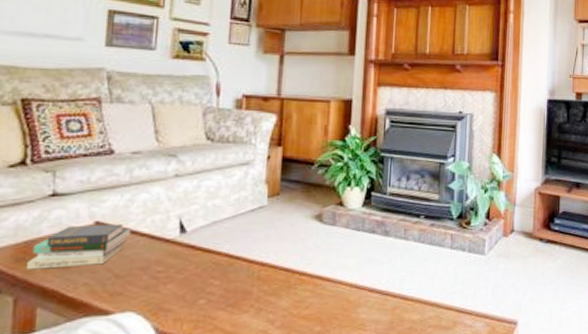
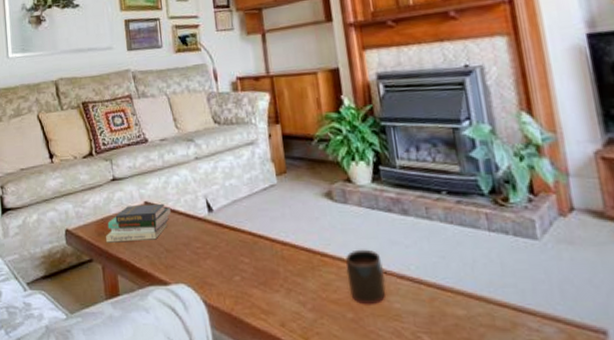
mug: none [321,267,358,317] -> present [345,249,386,304]

